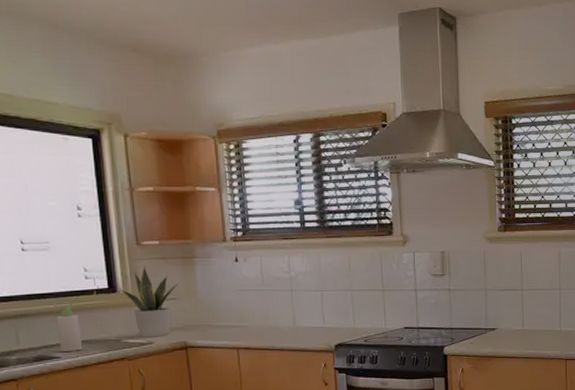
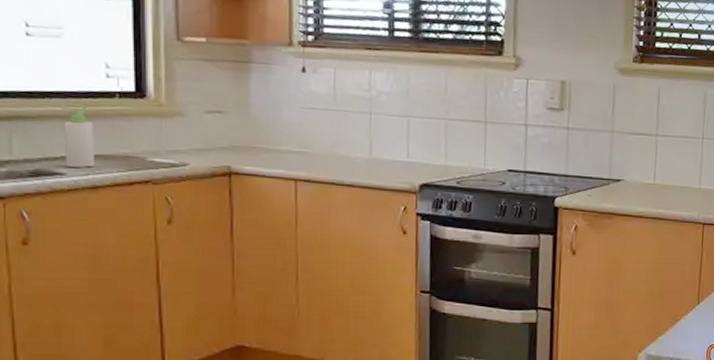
potted plant: present [120,266,179,337] -> none [151,67,227,158]

